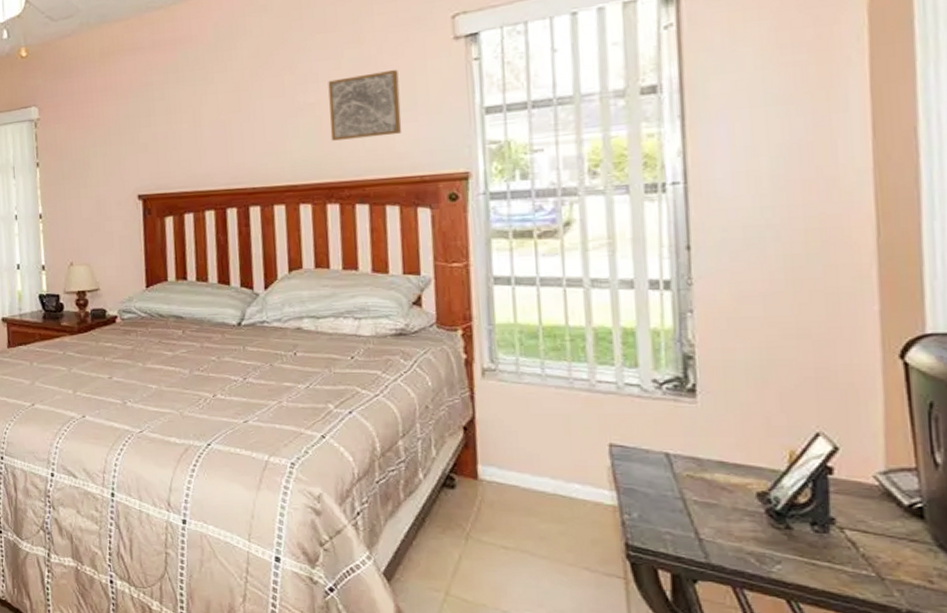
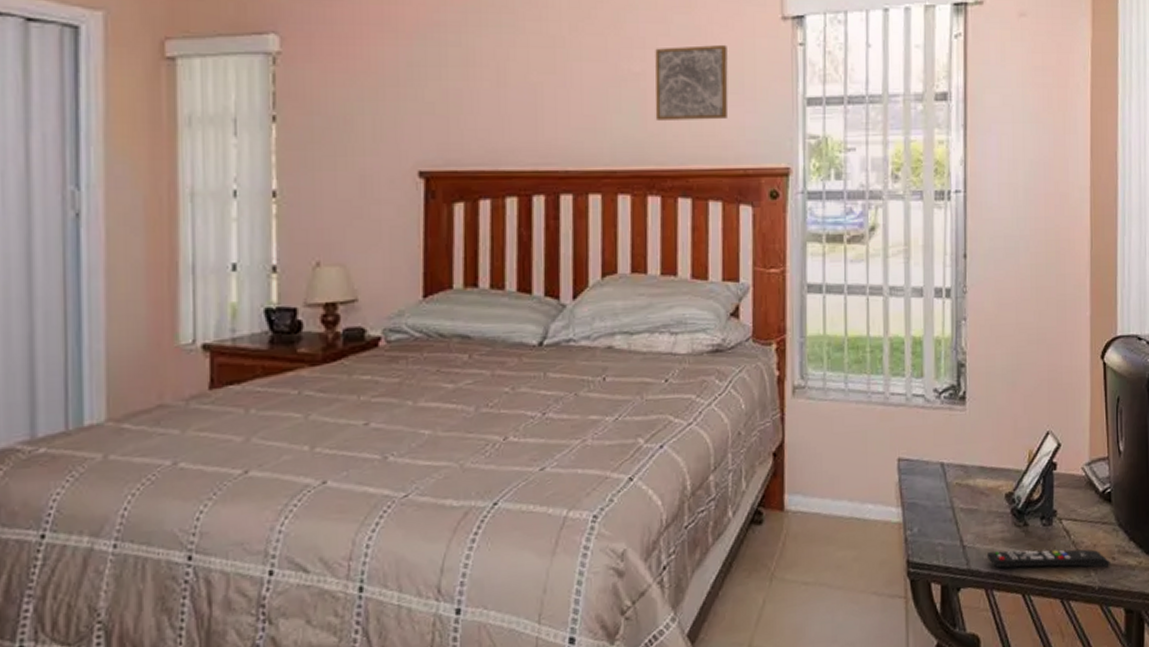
remote control: none [732,550,924,590] -> present [986,549,1109,568]

